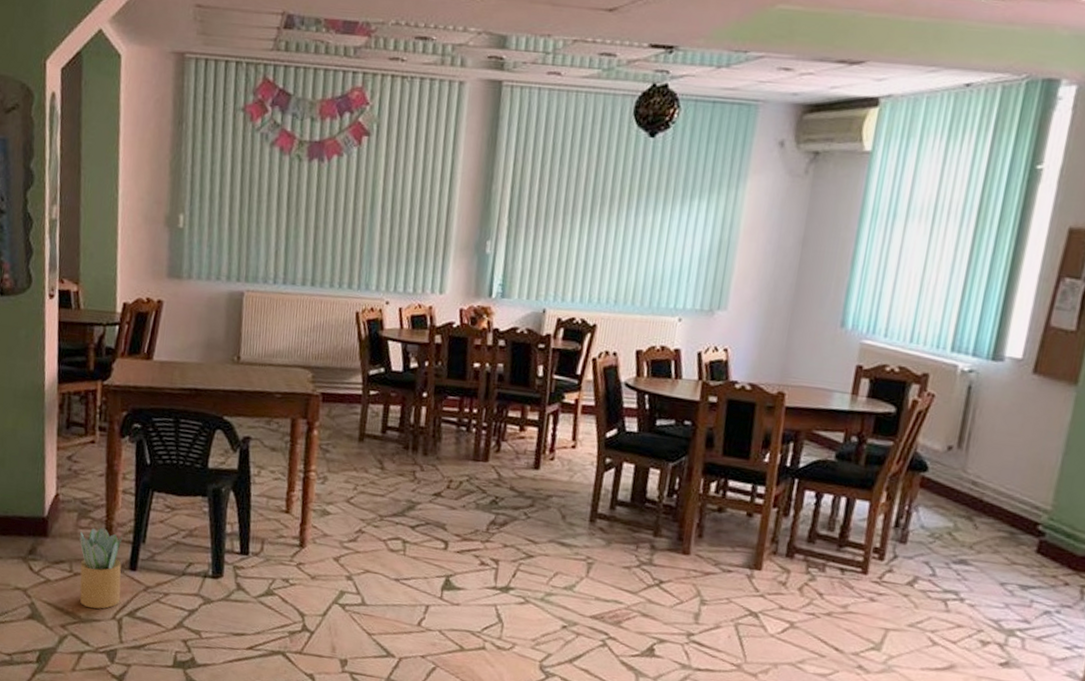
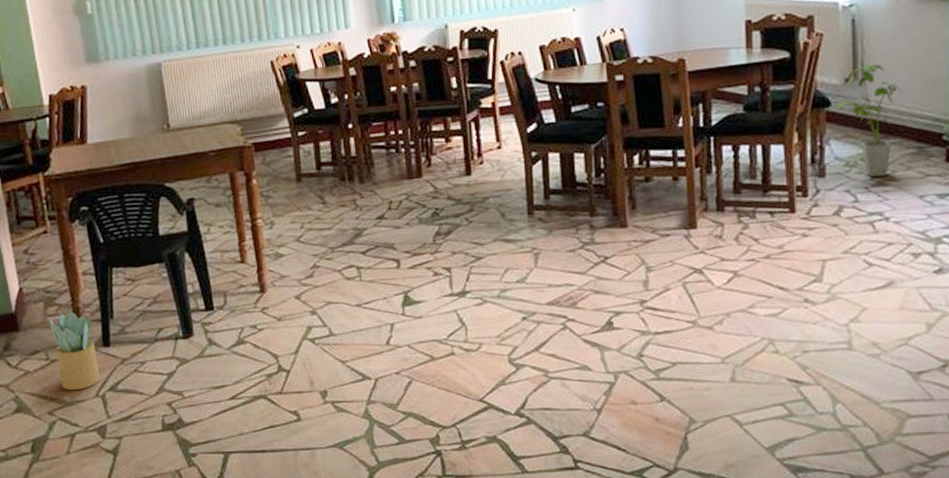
house plant: none [932,436,1006,556] -> present [836,64,902,177]

